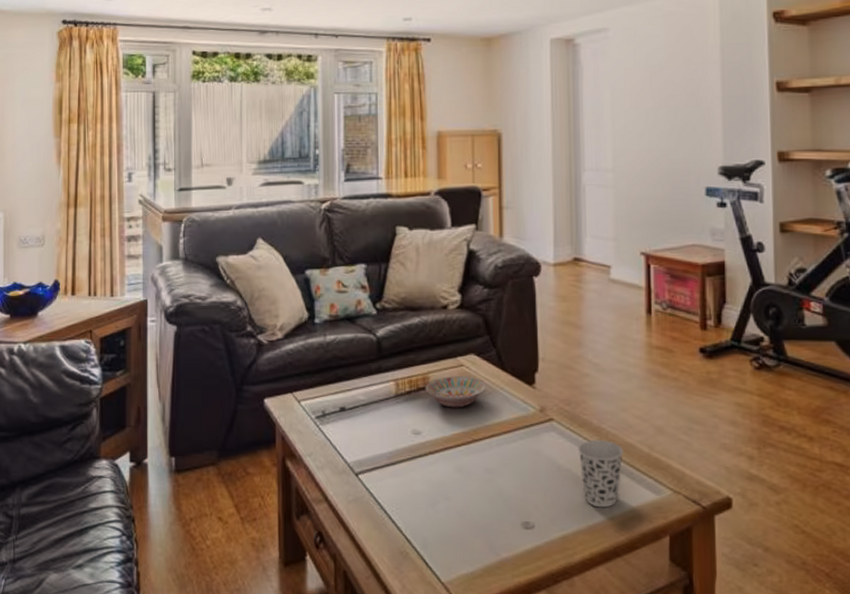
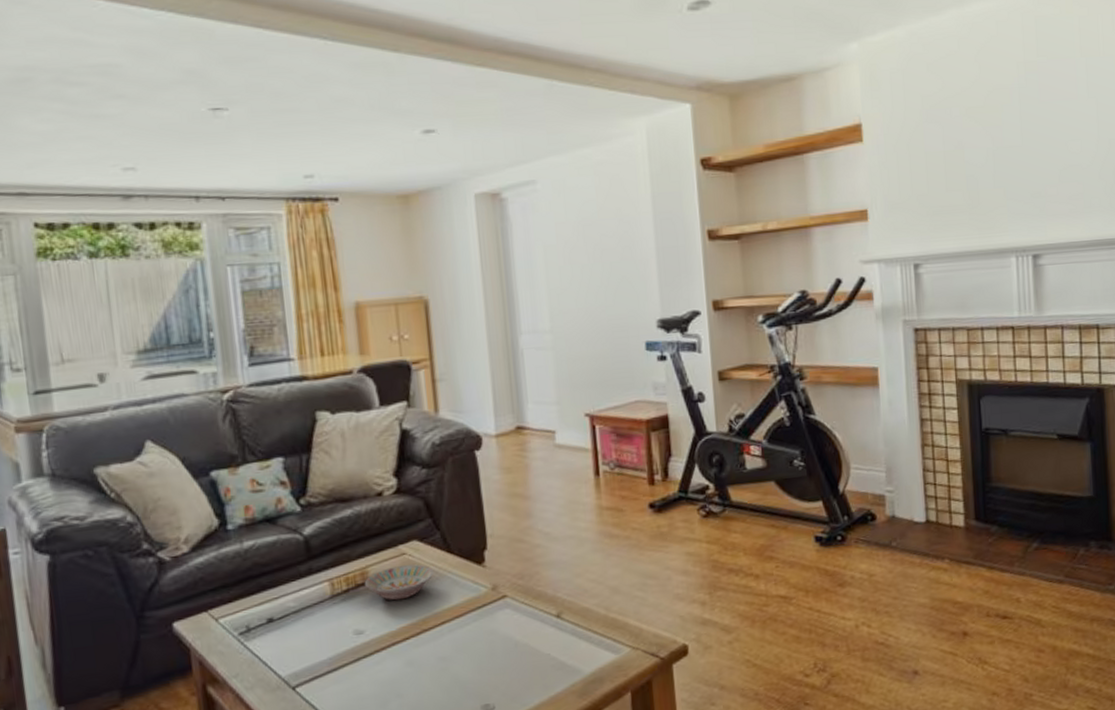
cup: present [577,439,623,508] -> none [534,608,581,677]

